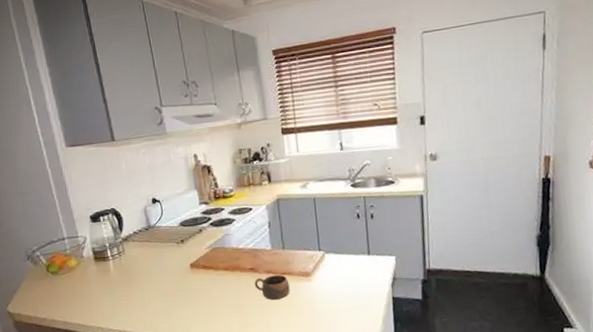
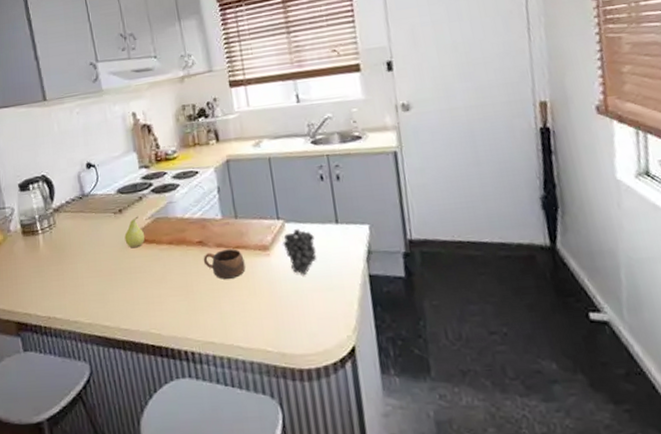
fruit: none [186,246,204,273] -> present [124,216,145,248]
fruit: none [322,259,351,298] -> present [283,229,317,276]

